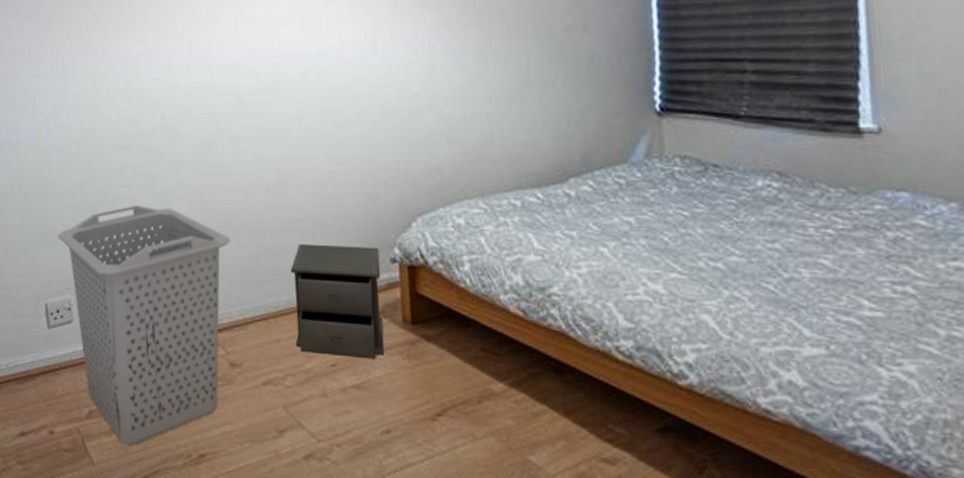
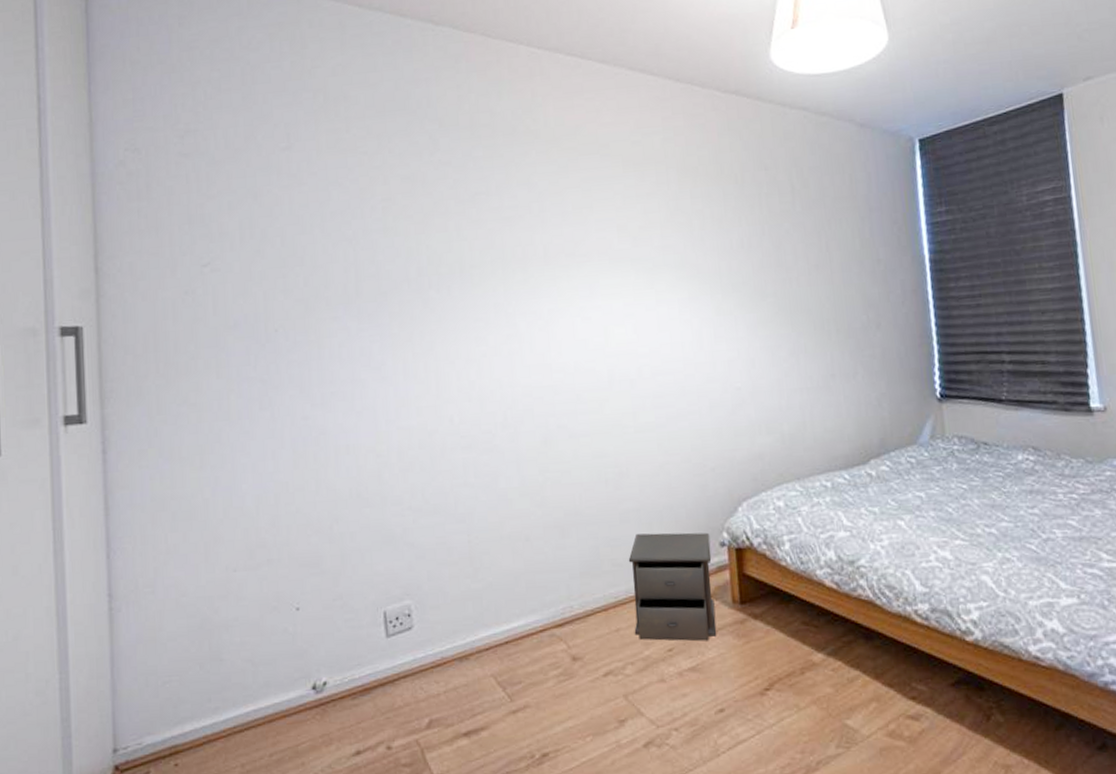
laundry basket: present [58,205,231,445] -> none [398,504,572,752]

